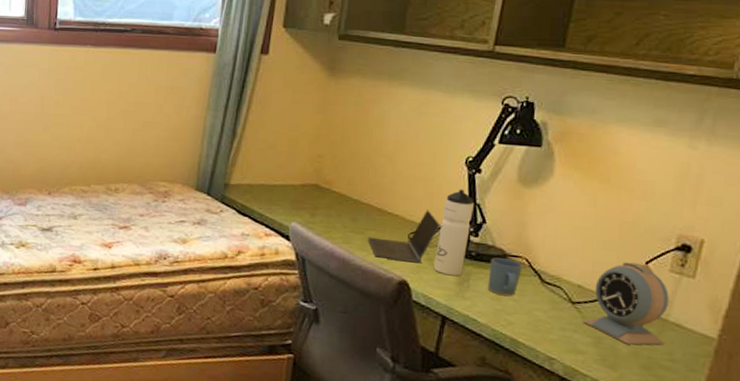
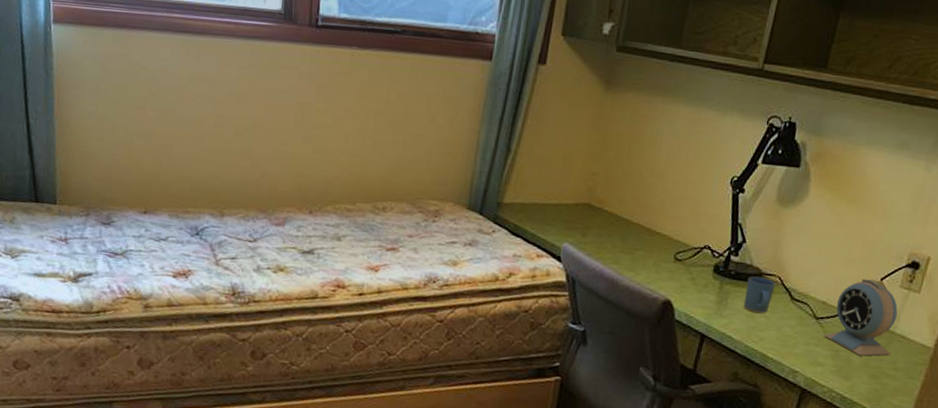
laptop computer: present [368,210,441,263] -> none [636,230,705,283]
water bottle: present [433,189,474,276] -> none [695,209,736,295]

